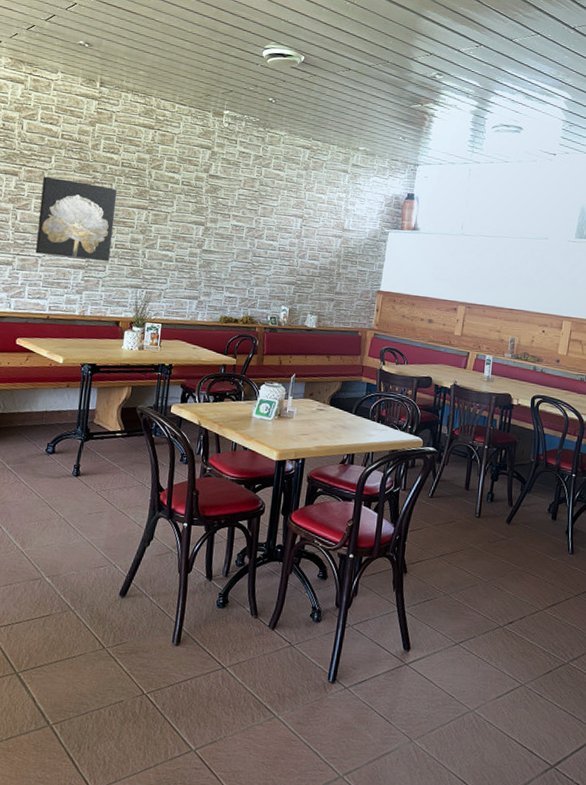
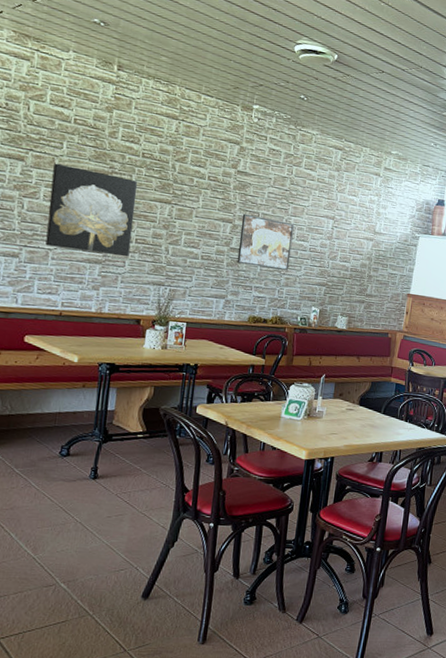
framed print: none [209,216,264,270] -> present [237,213,294,270]

